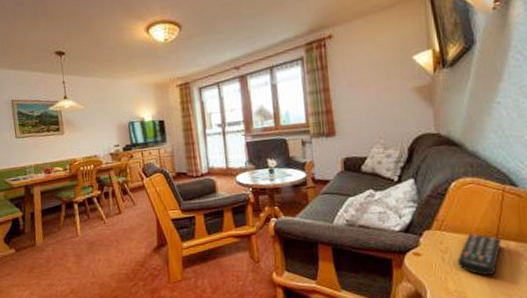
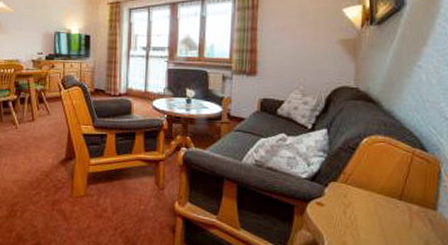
remote control: present [456,233,501,276] -> none [358,191,404,236]

